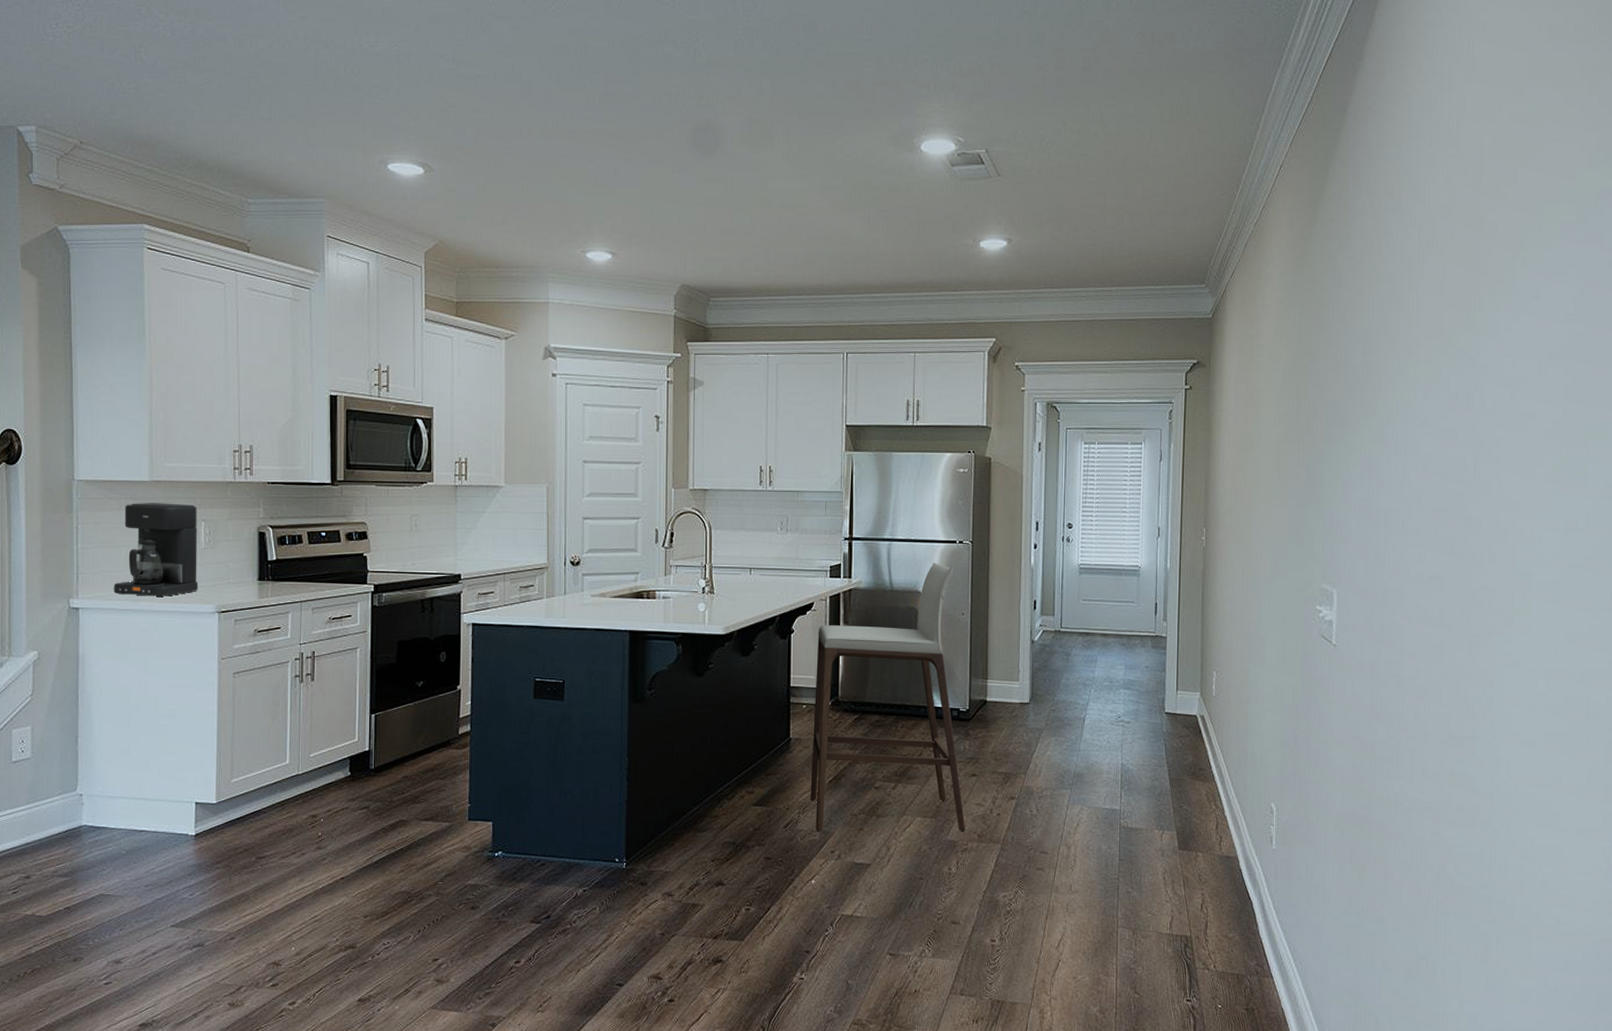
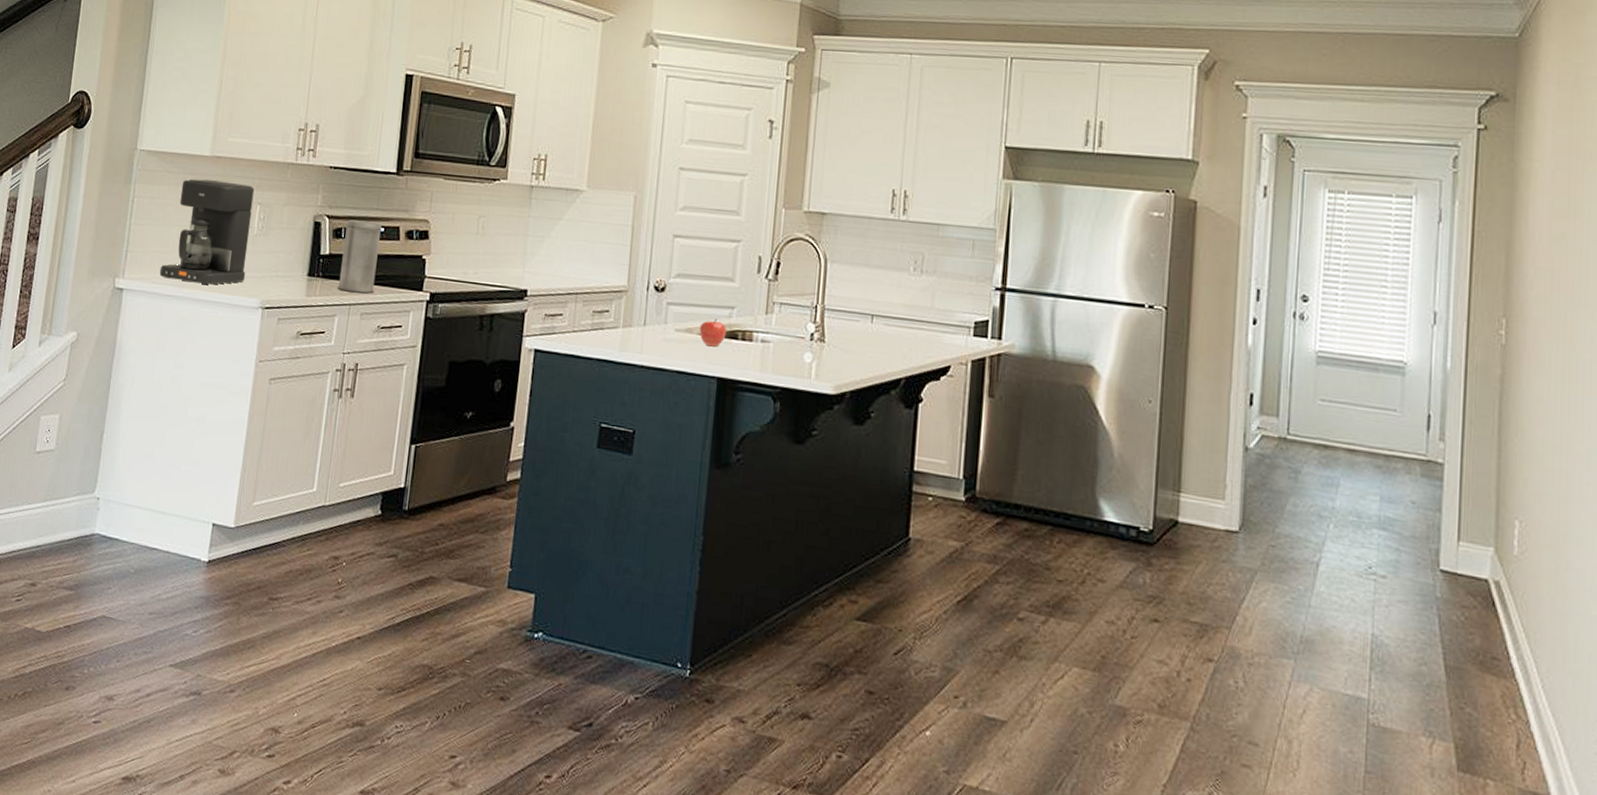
canister: none [287,527,323,591] -> present [337,219,382,294]
fruit: none [611,583,634,606] -> present [699,319,727,347]
bar stool: present [810,563,966,832] -> none [930,330,1141,698]

